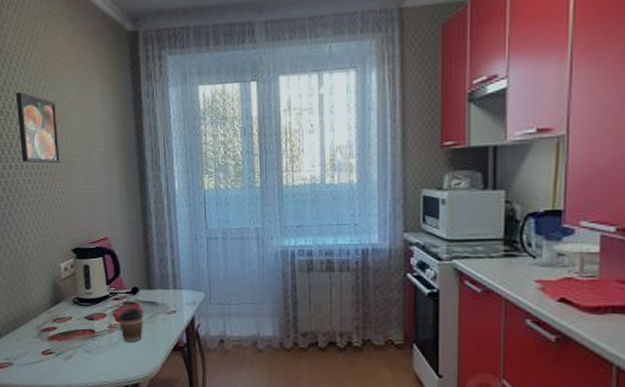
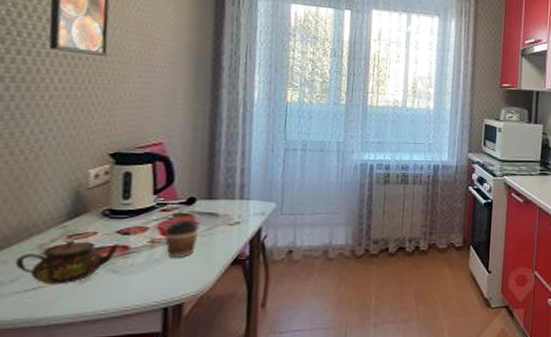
teapot: none [24,323,88,360] -> present [15,240,120,285]

